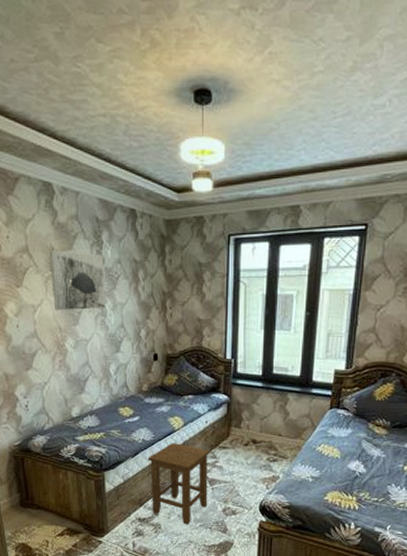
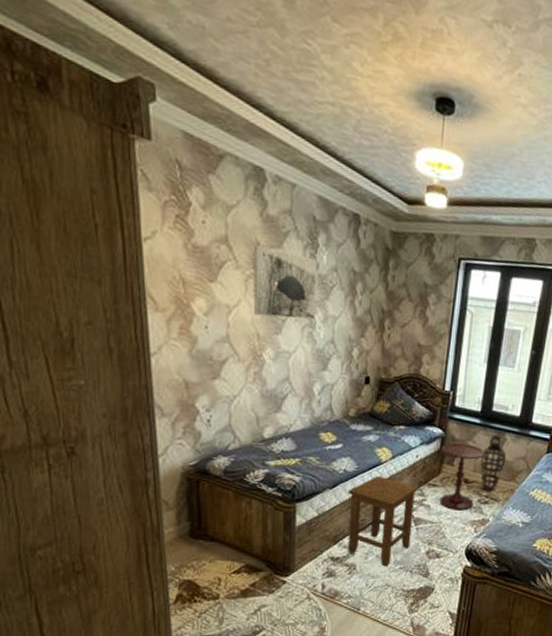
side table: none [227,406,269,469] -> present [439,442,484,511]
lantern: none [266,395,290,449] -> present [480,434,506,491]

